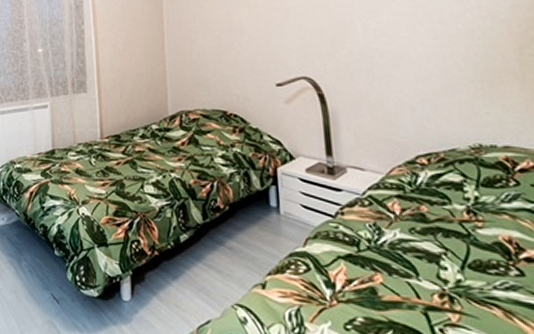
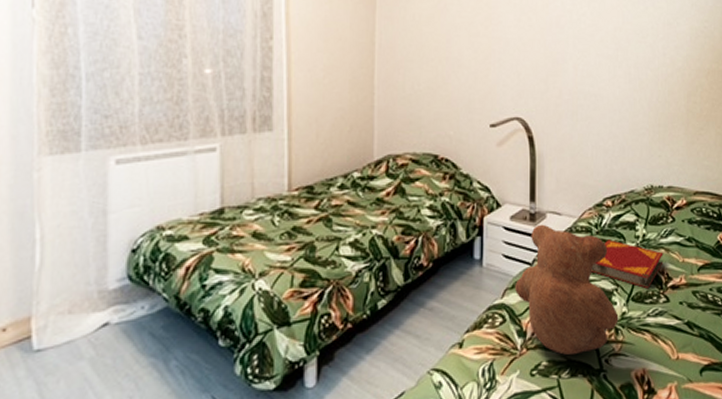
teddy bear: none [318,178,453,317] -> present [515,224,619,355]
hardback book: none [408,199,509,258] -> present [591,240,663,289]

